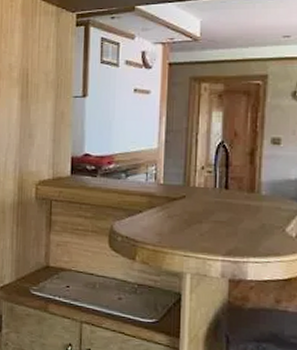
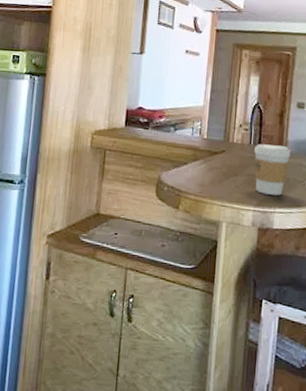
coffee cup: none [219,187,266,244] -> present [253,144,291,196]

